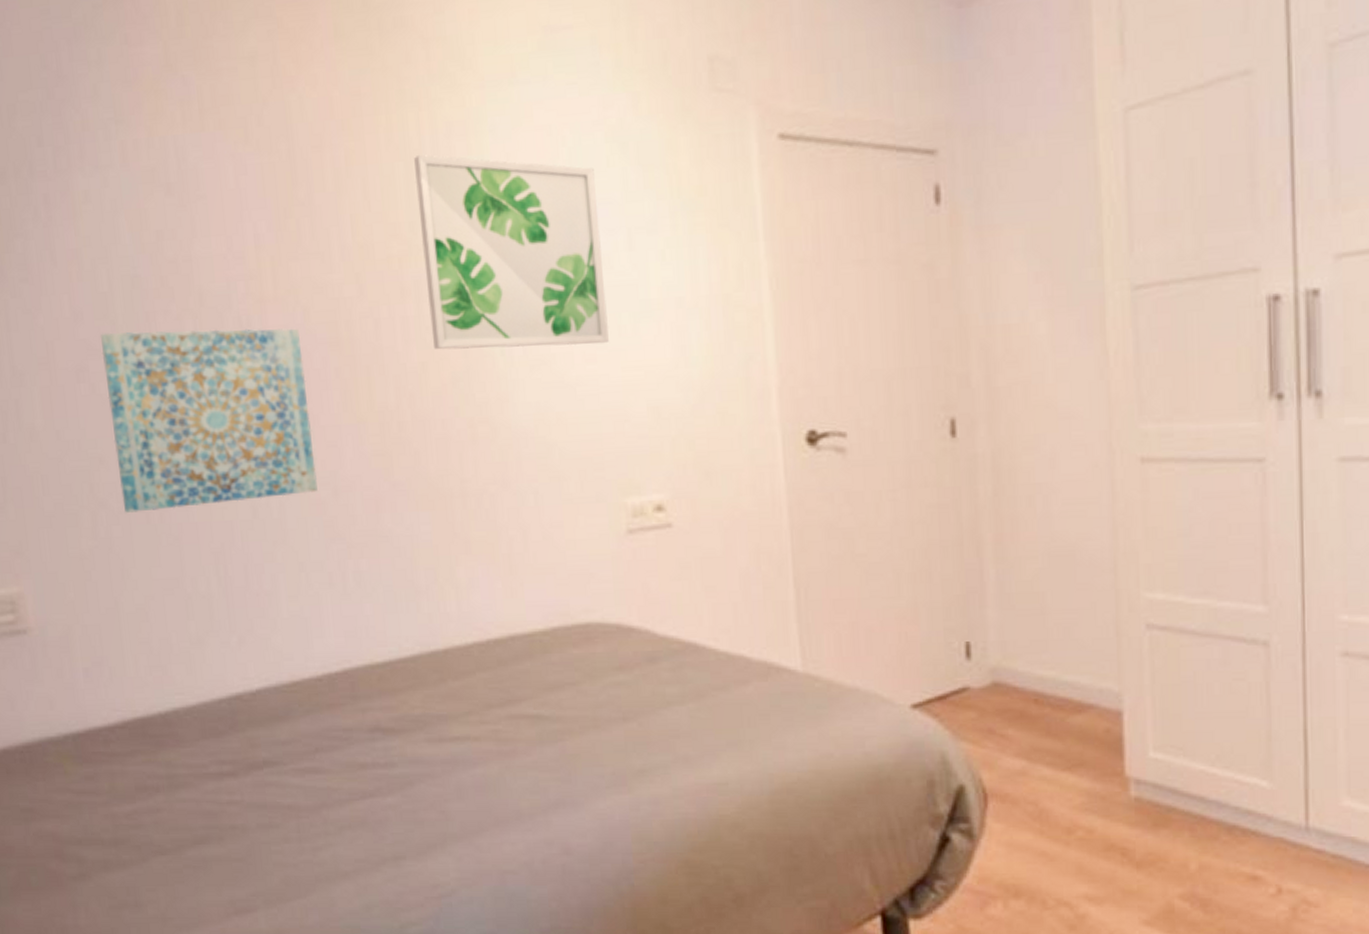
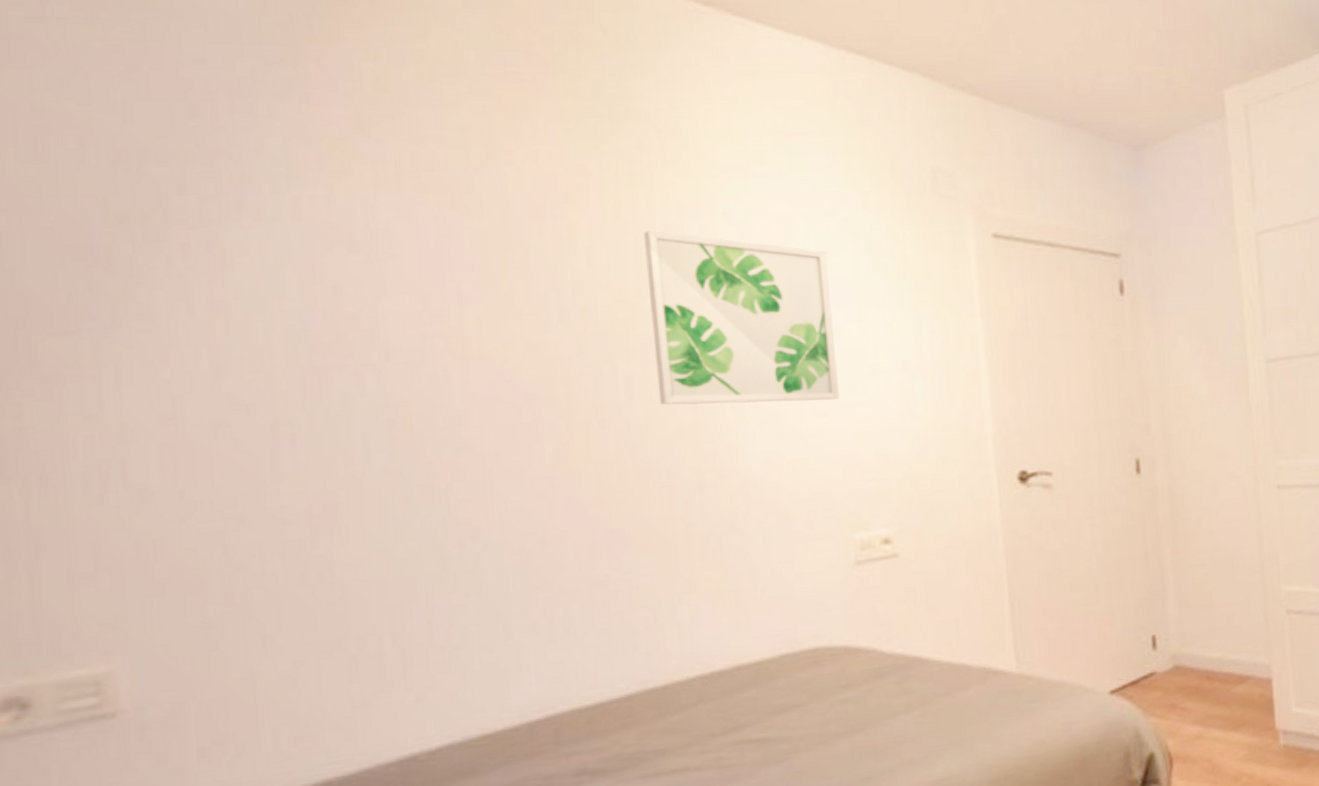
wall art: present [101,328,318,513] -> none [251,384,522,575]

